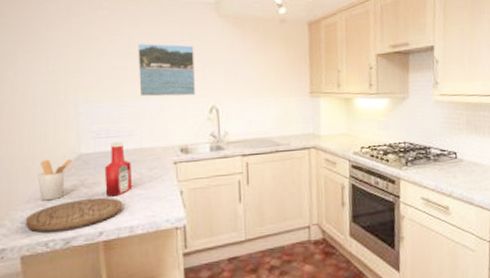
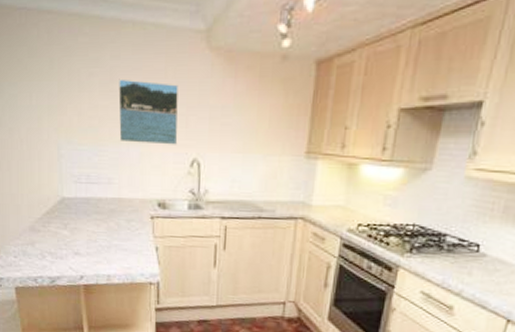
cutting board: present [25,197,123,233] -> none [17,242,102,270]
utensil holder: present [37,158,72,201] -> none [26,199,56,240]
ketchup bottle: present [104,141,133,197] -> none [84,188,111,244]

